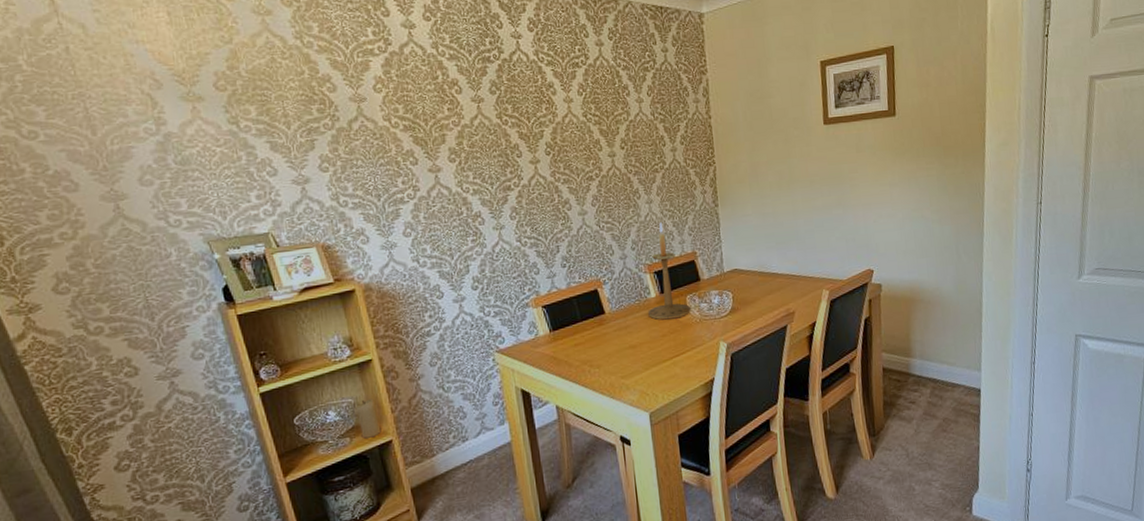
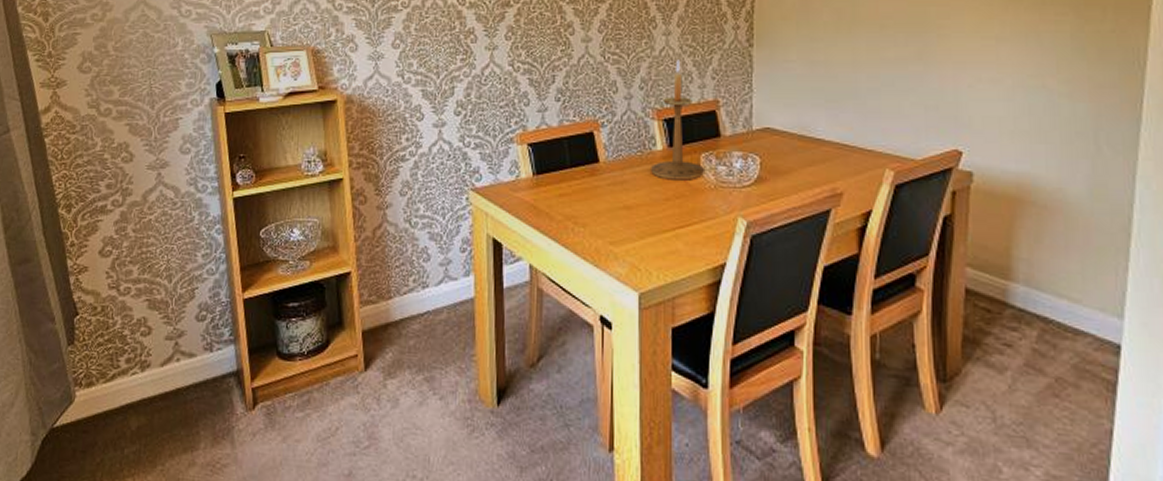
candle: present [355,398,381,439] -> none [319,221,342,265]

